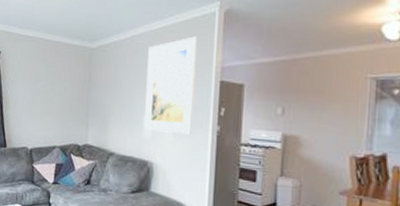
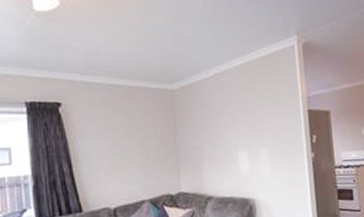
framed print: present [144,36,198,135] -> none [234,70,289,167]

